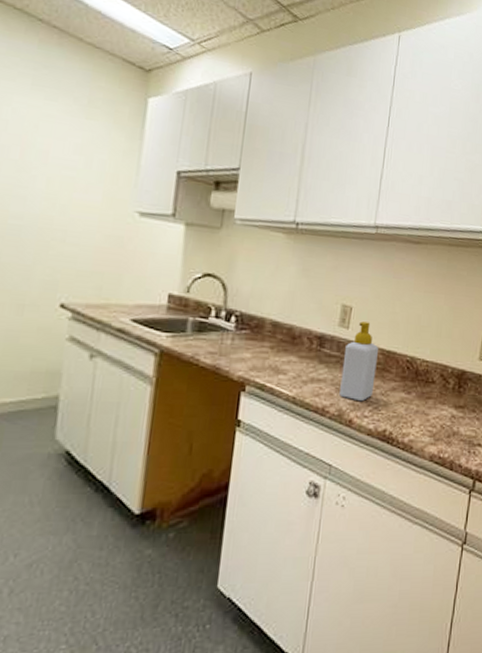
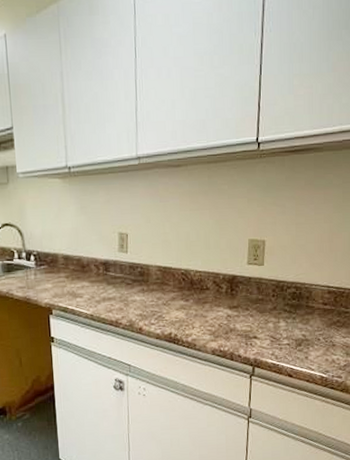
soap bottle: present [339,321,378,402] -> none [127,245,157,313]

